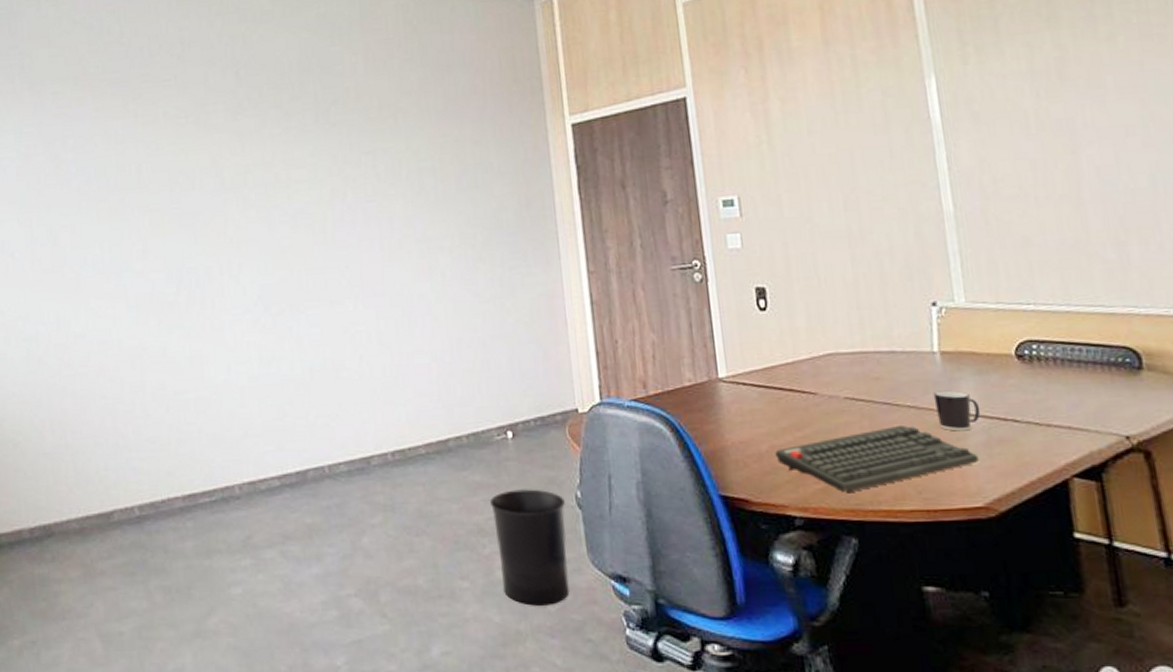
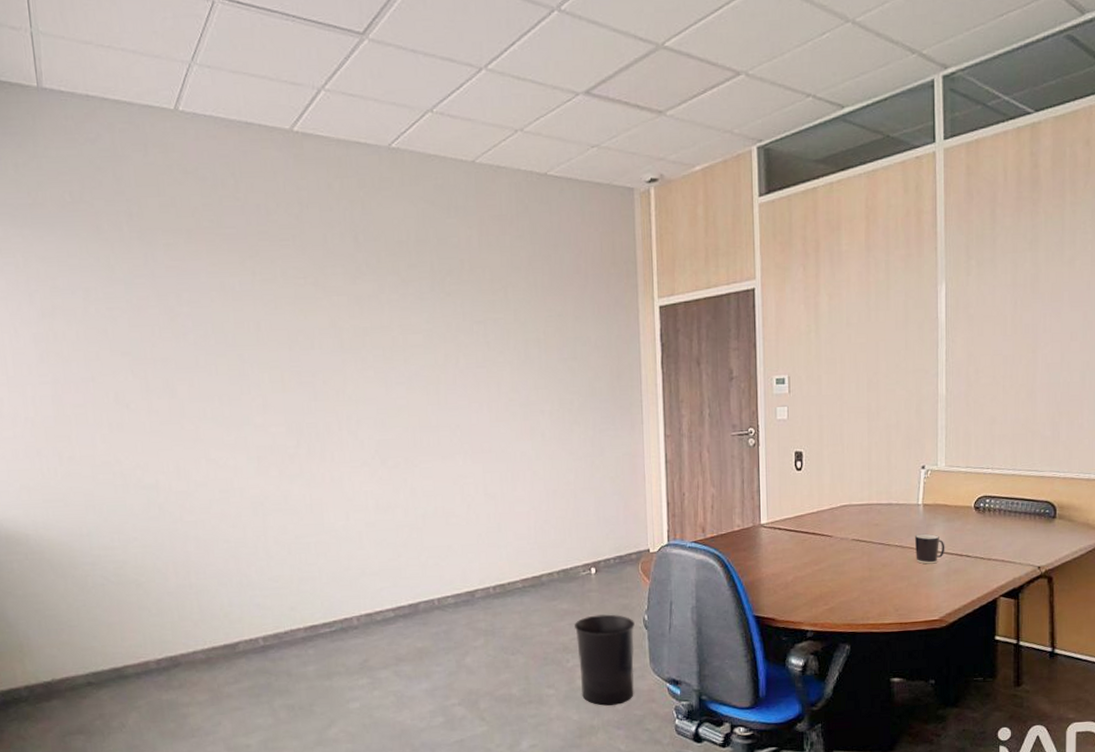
computer keyboard: present [775,424,979,492] -> none [798,559,940,611]

